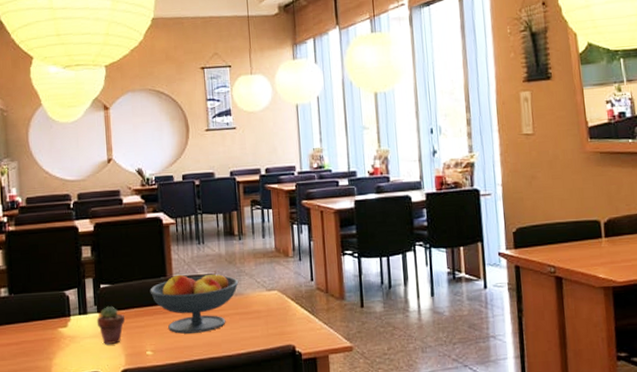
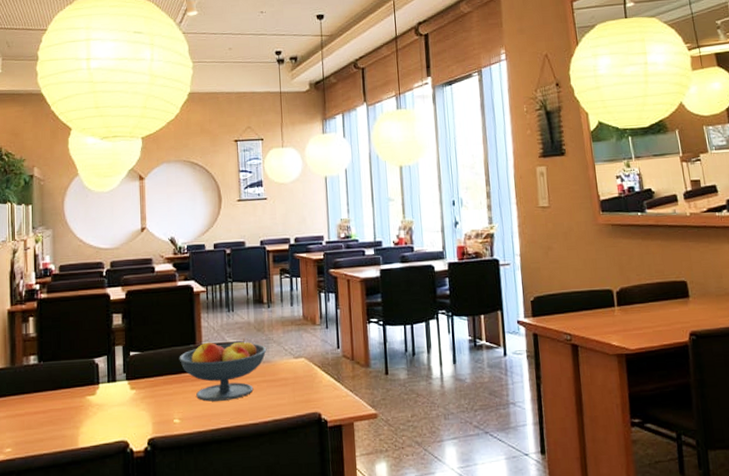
potted succulent: present [96,306,125,345] -> none [125,374,154,413]

